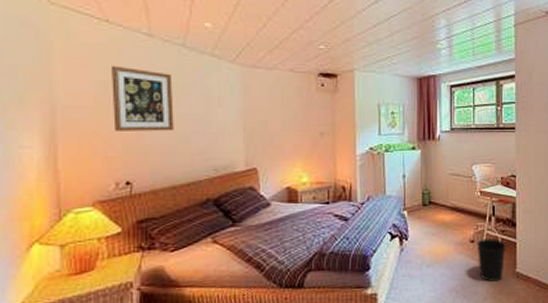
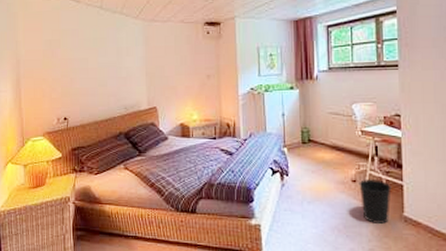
wall art: present [112,65,174,131] -> none [54,27,95,78]

